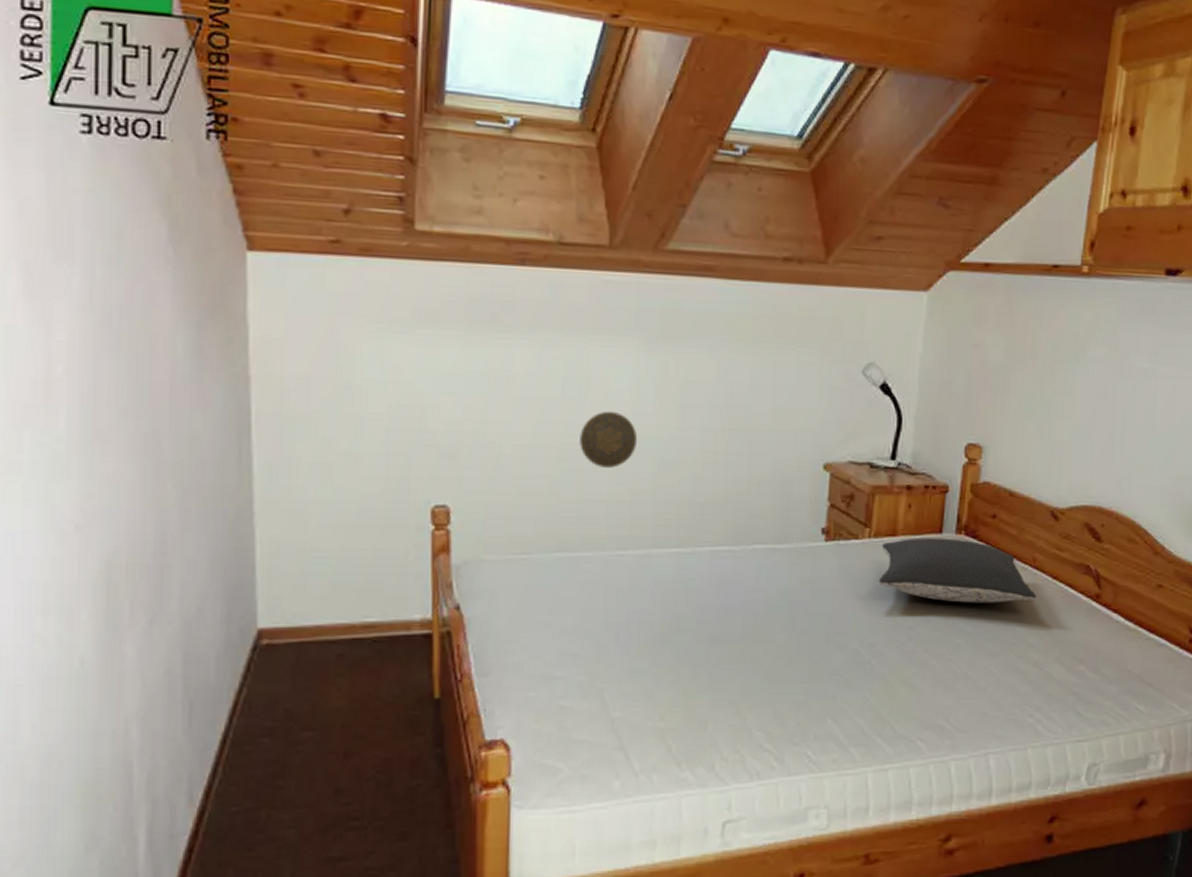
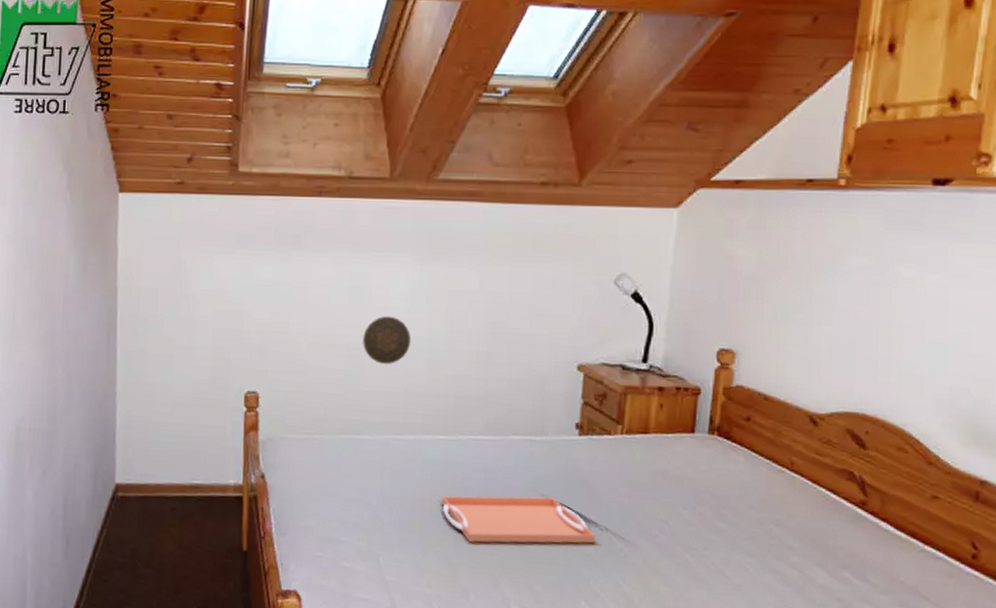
serving tray: none [675,610,843,666] -> present [441,496,596,544]
pillow: present [878,538,1037,603] -> none [631,436,795,504]

